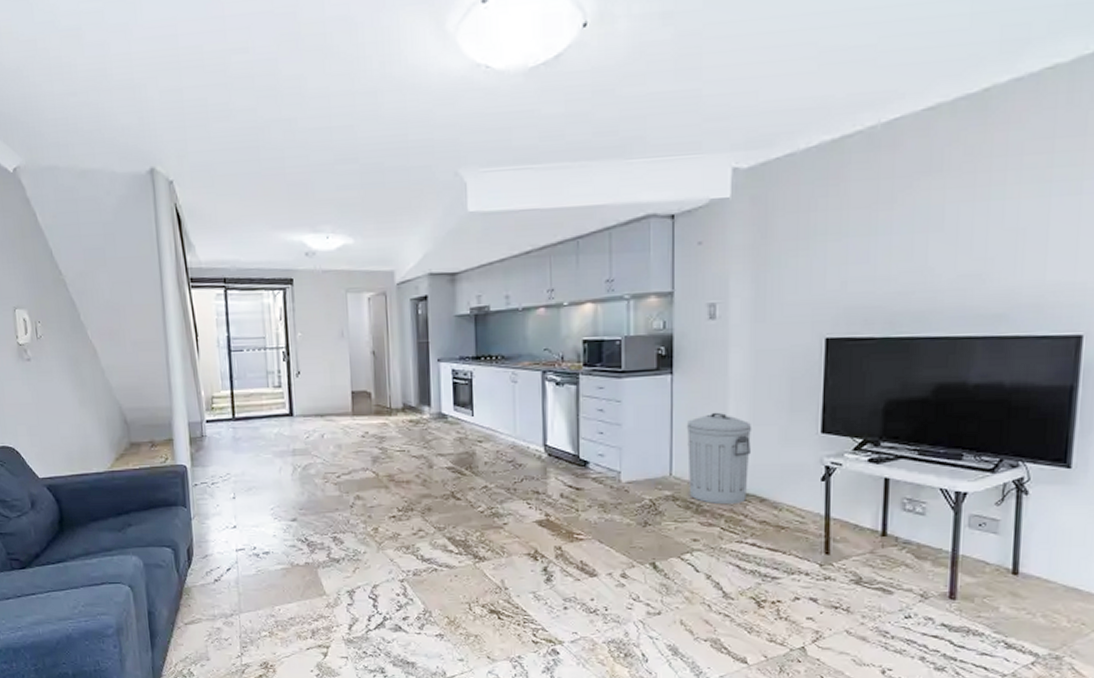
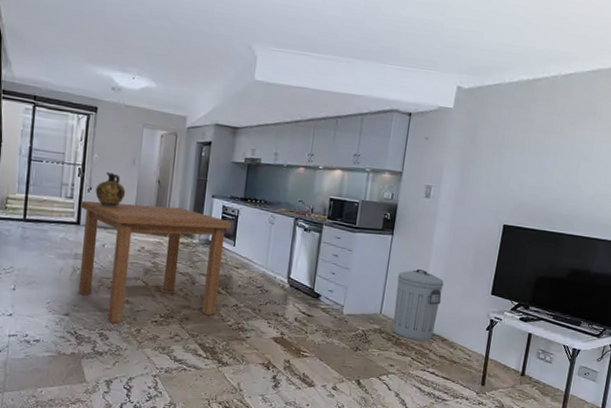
dining table: none [291,379,467,524] -> present [78,201,232,323]
ceramic jug: none [304,350,338,392] -> present [95,171,126,208]

